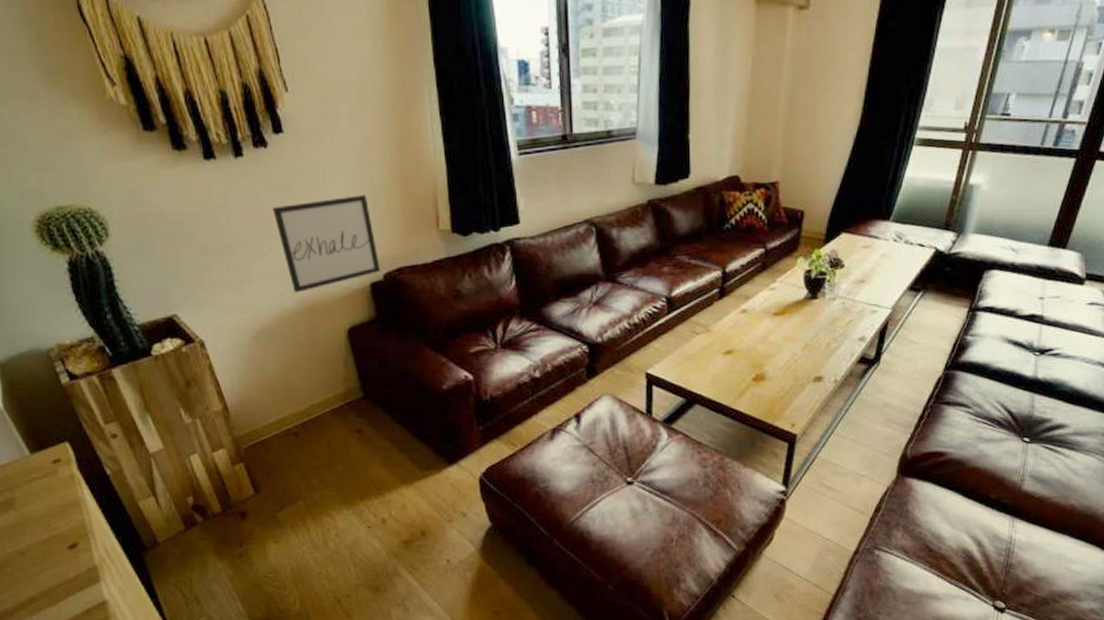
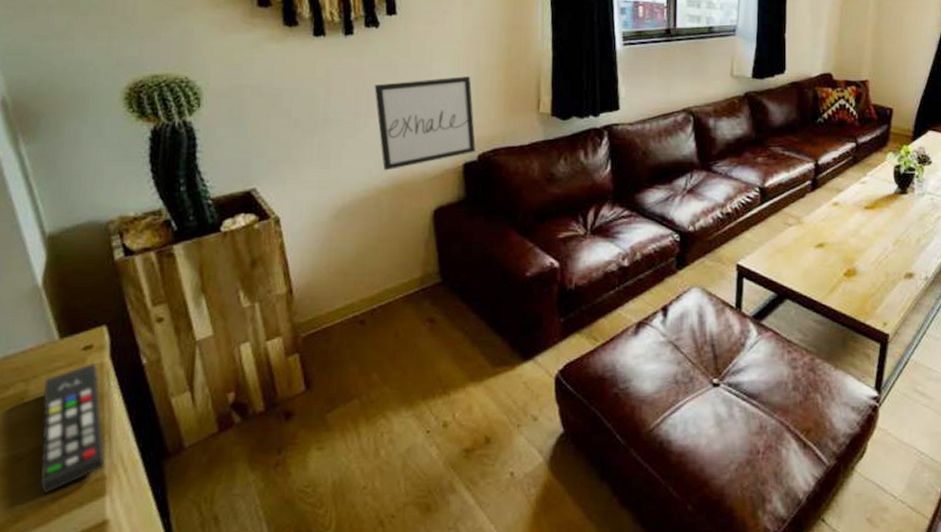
remote control: none [26,473,95,581] -> present [40,362,106,495]

